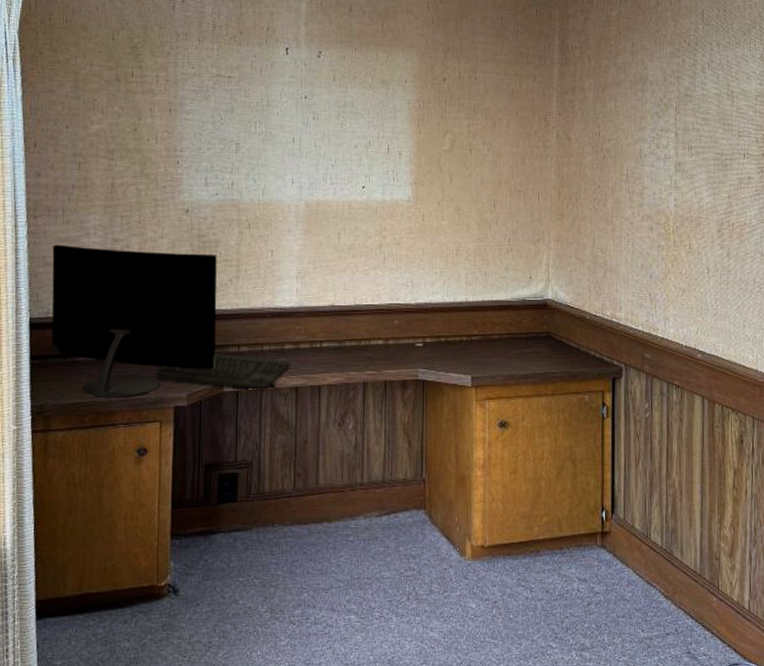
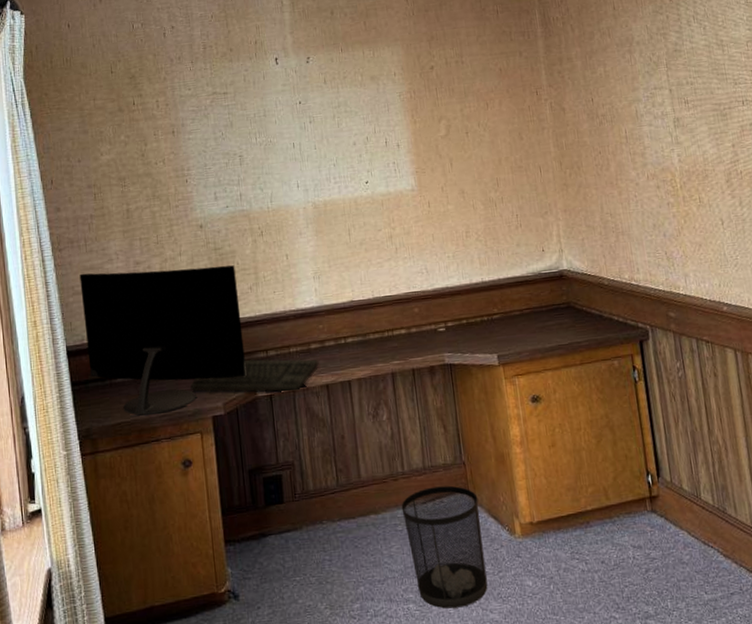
waste bin: none [355,501,433,623] -> present [401,485,488,609]

